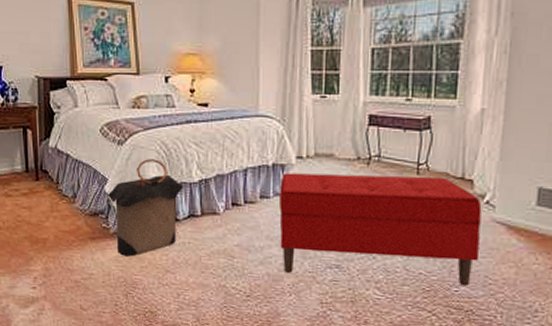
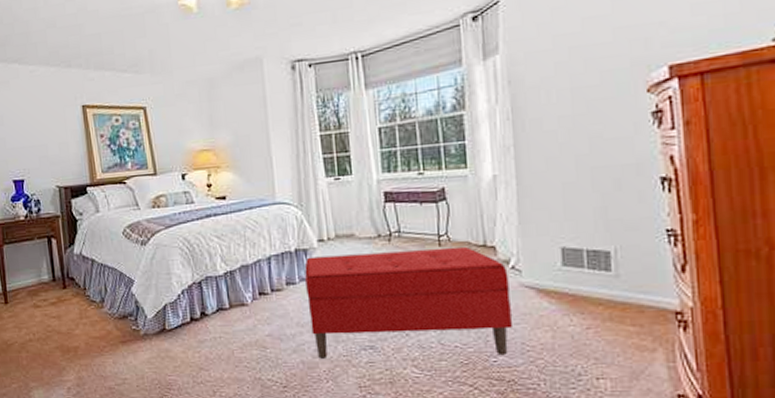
laundry hamper: present [105,159,184,257] -> none [133,256,210,357]

